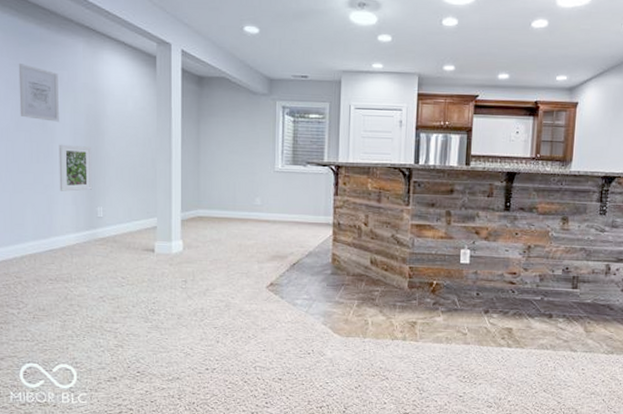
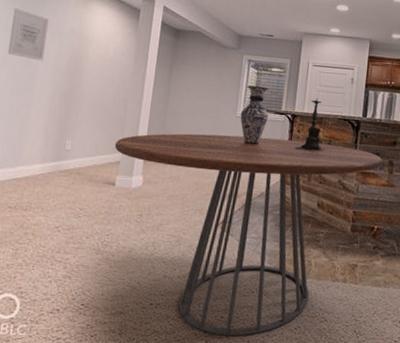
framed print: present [58,144,93,192] -> none [33,81,70,125]
dining table: none [148,192,439,396] -> present [114,133,383,336]
vase: none [279,136,310,202] -> present [240,85,269,145]
candle holder: none [341,145,375,205] -> present [294,98,325,152]

